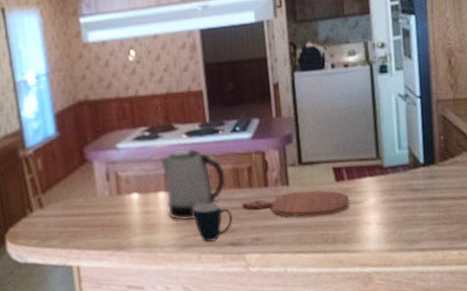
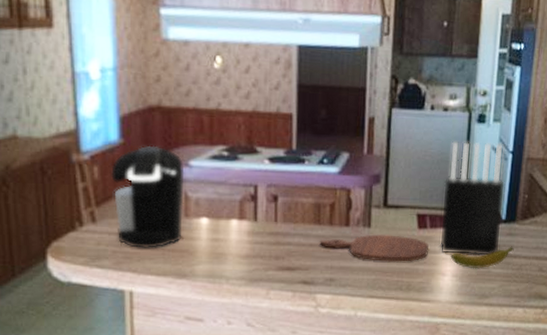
coffee maker: none [51,134,117,227] -> present [111,145,185,248]
kettle: present [159,147,226,221] -> none [236,174,307,253]
mug: present [193,202,233,243] -> none [266,236,308,279]
knife block: none [355,89,423,203] -> present [439,141,505,255]
banana: none [371,188,438,215] -> present [449,246,514,269]

